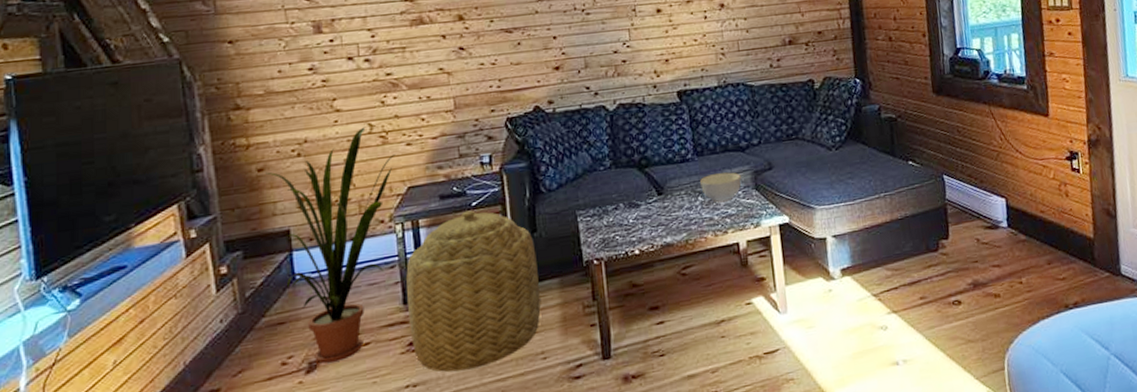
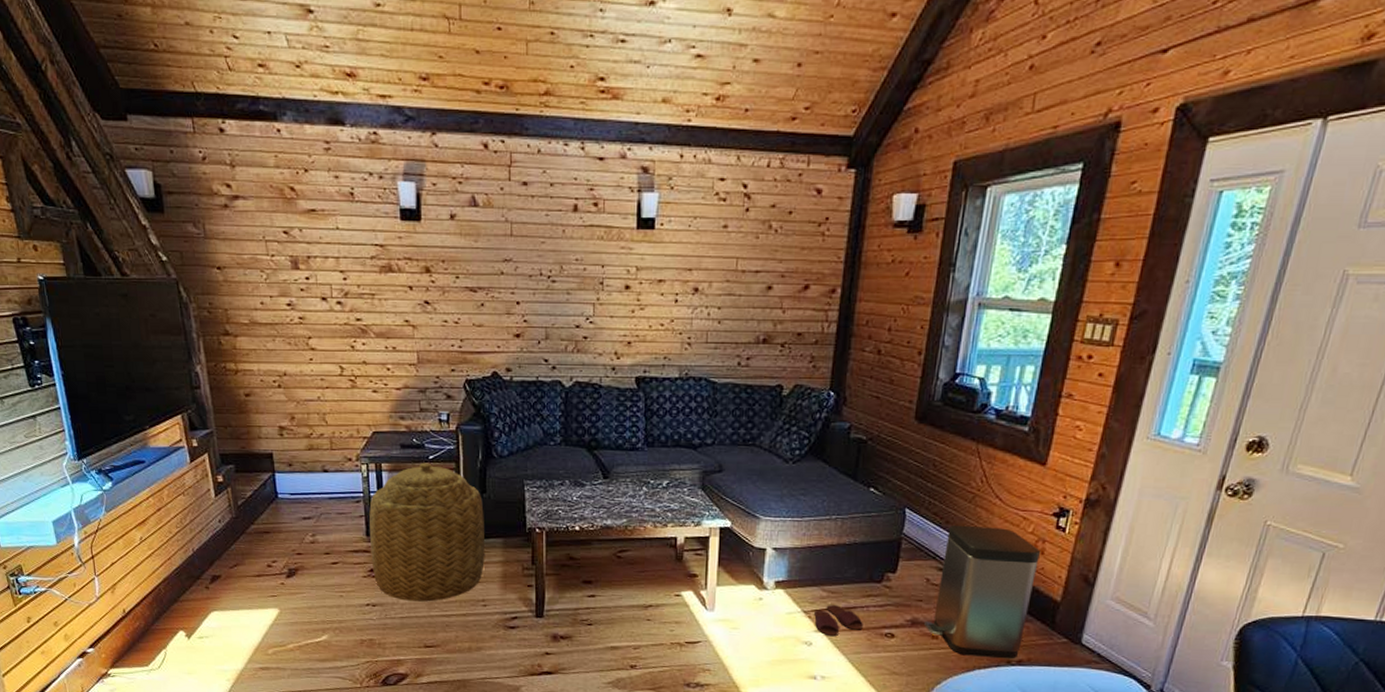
house plant: present [265,126,395,363] -> none [251,368,363,573]
bowl: present [700,172,742,203] -> none [647,467,689,496]
slippers: none [883,281,931,316] -> present [814,604,863,636]
pedal bin: none [984,178,1073,309] -> present [923,524,1041,658]

